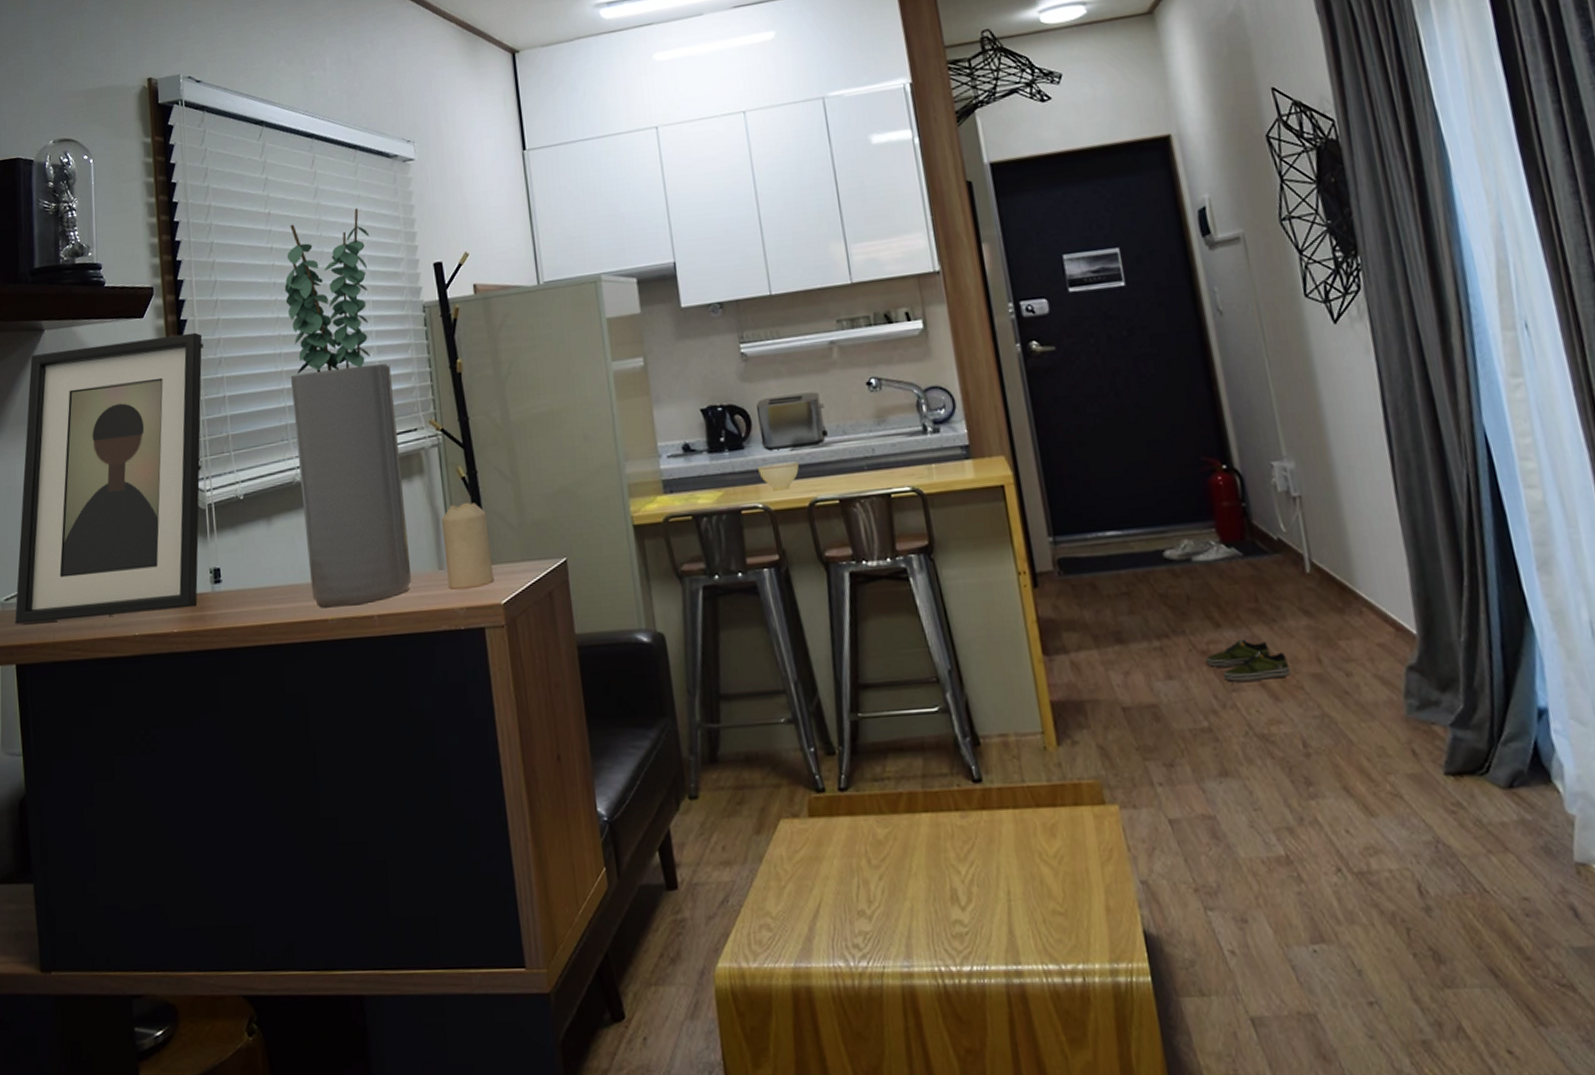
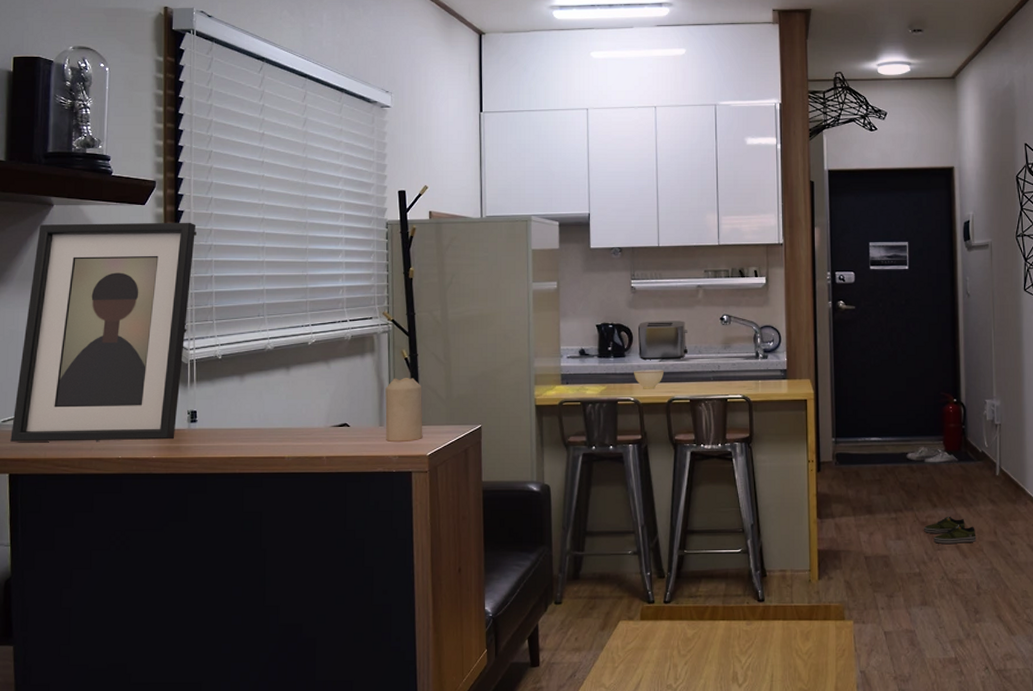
vase: present [284,208,412,608] -> none [269,139,357,448]

